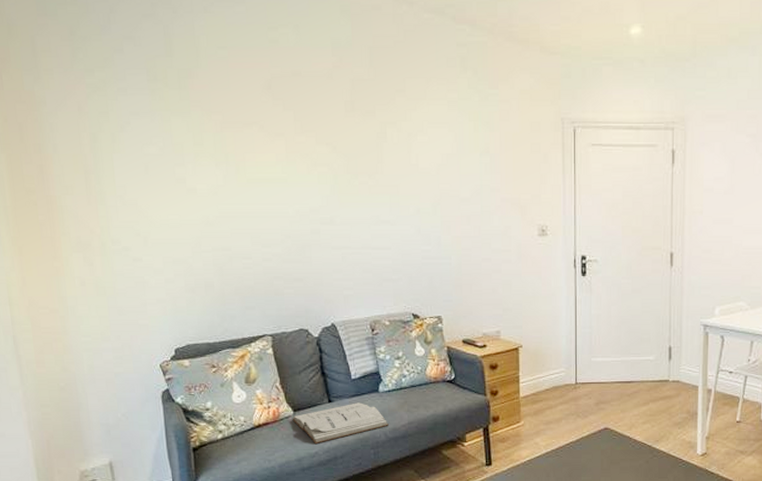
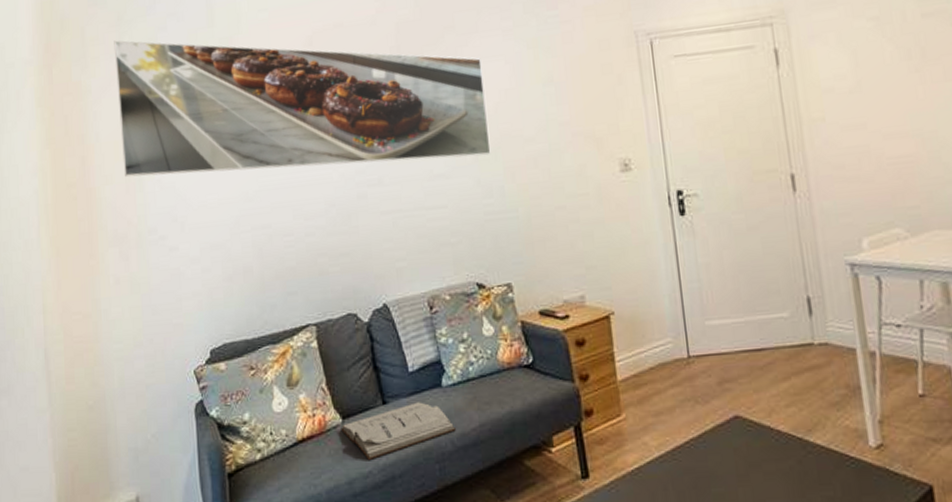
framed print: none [67,55,431,209] -> present [114,40,491,177]

